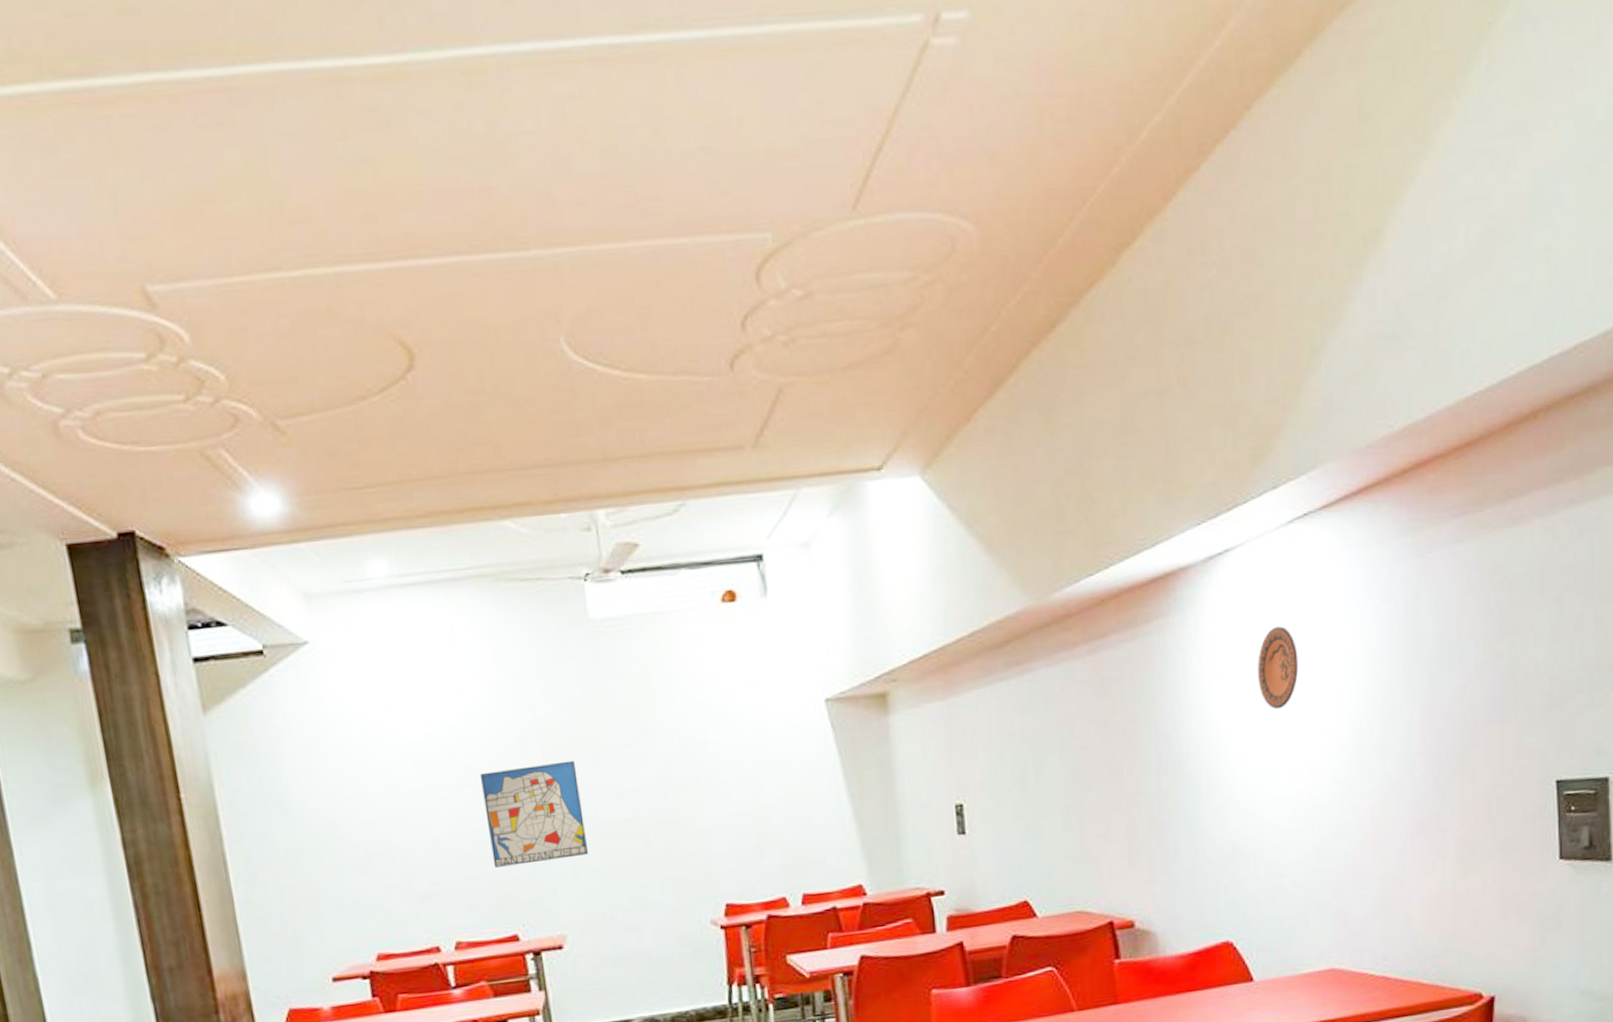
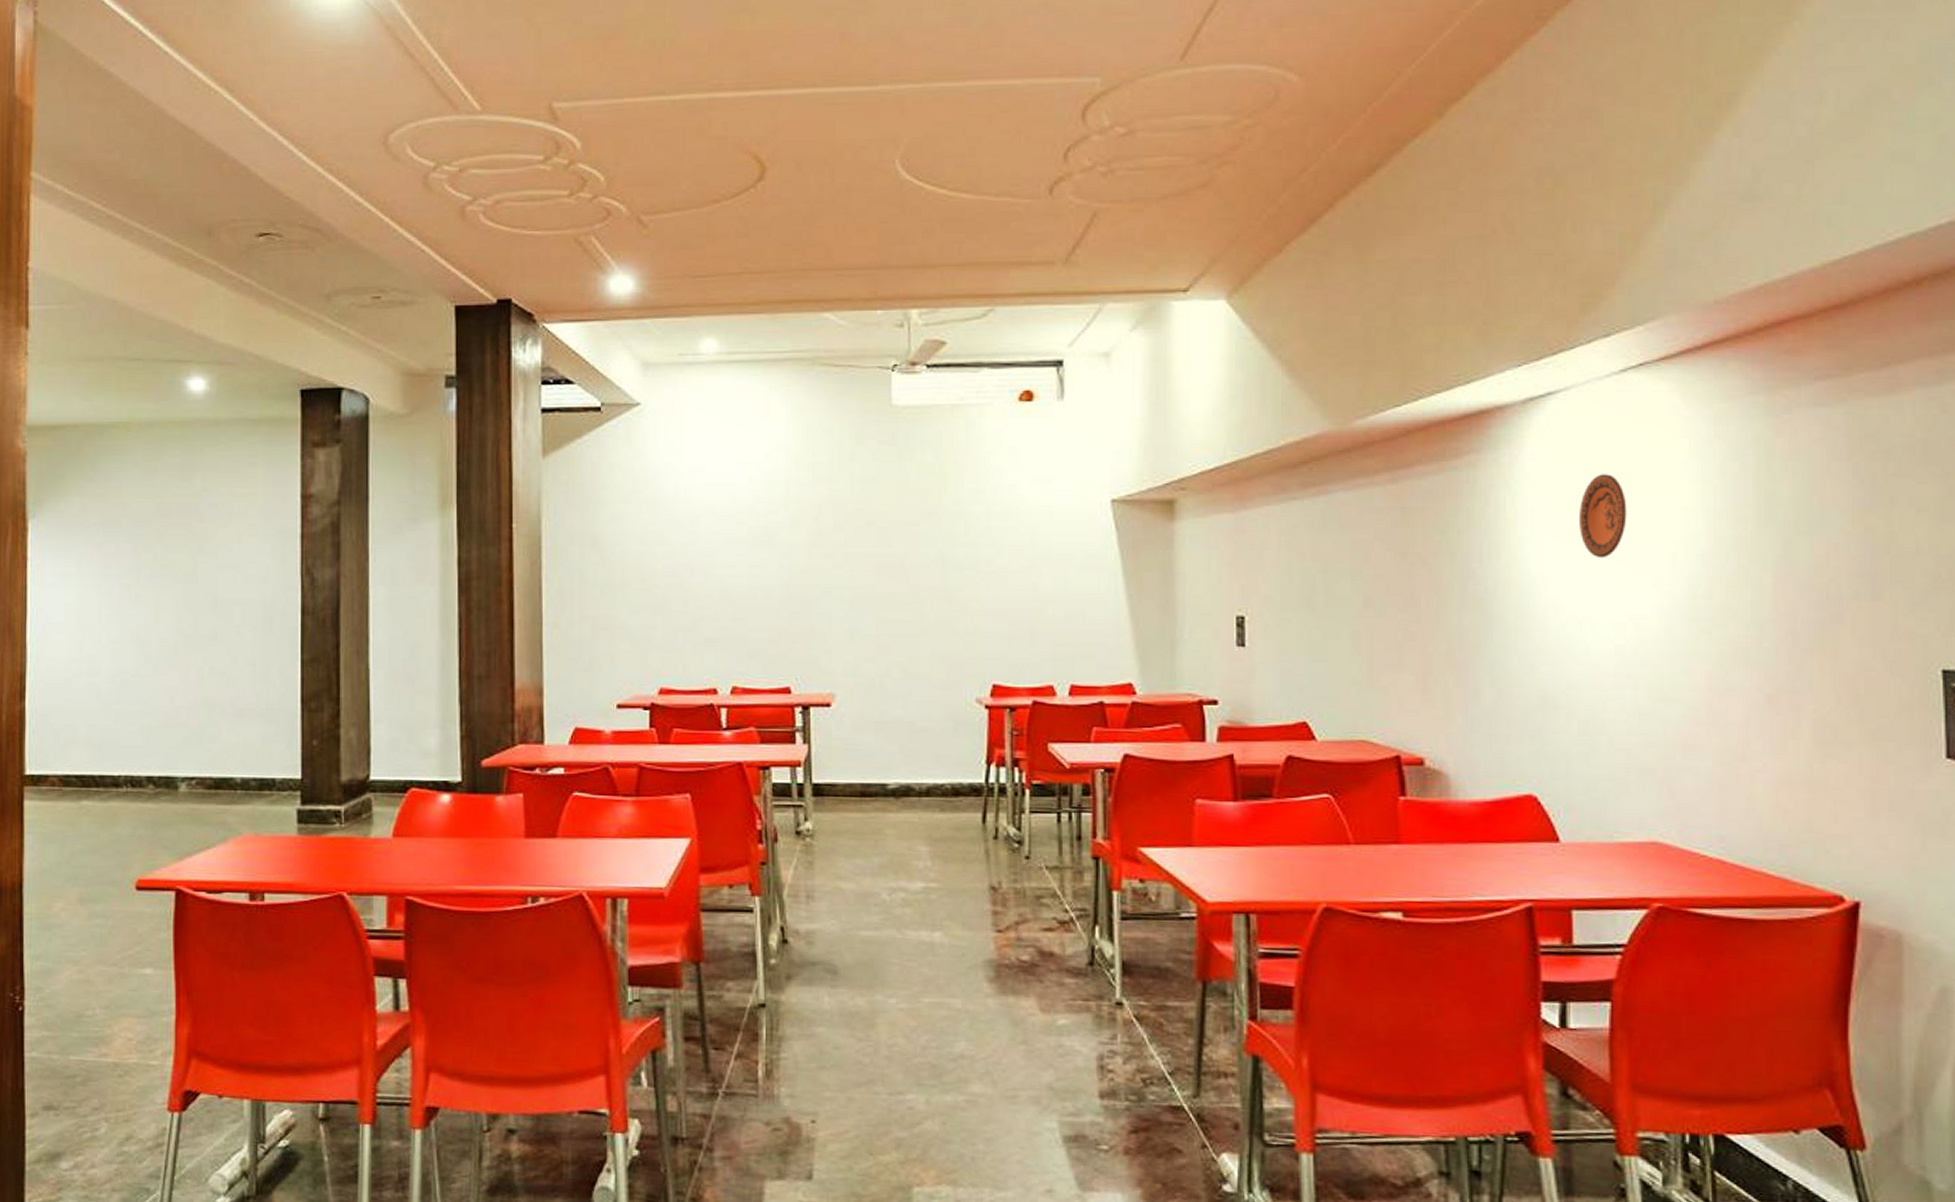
wall art: present [479,760,589,868] -> none [774,532,866,623]

